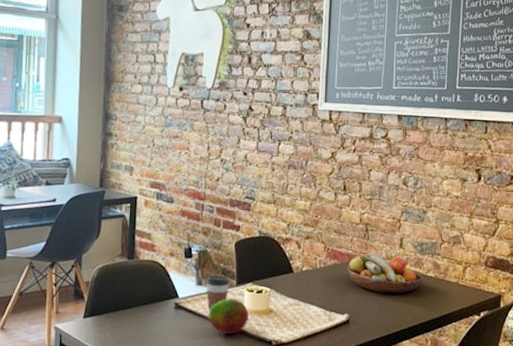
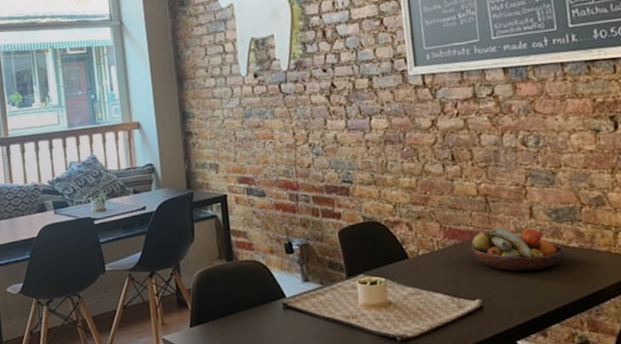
coffee cup: present [206,275,230,312] -> none [313,269,339,311]
fruit: present [208,298,250,335] -> none [320,293,367,333]

